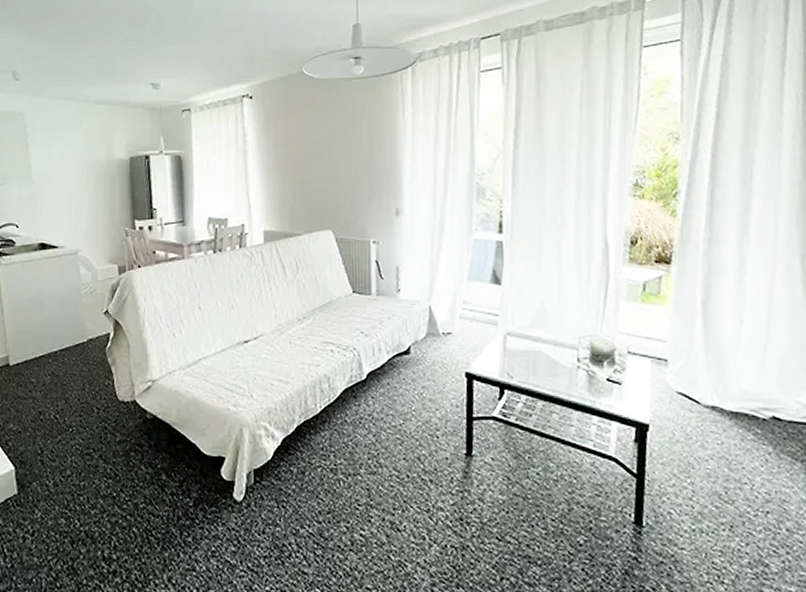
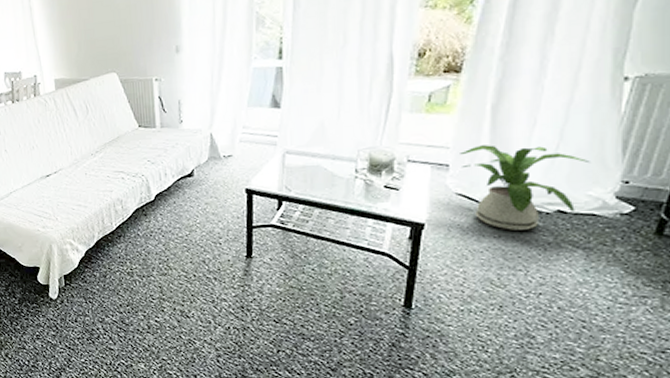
house plant: none [677,341,796,437] -> present [460,145,590,230]

